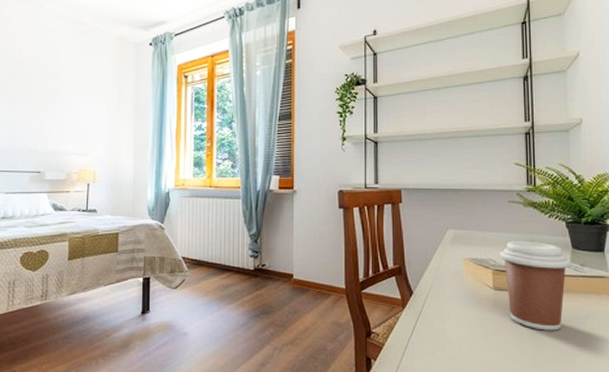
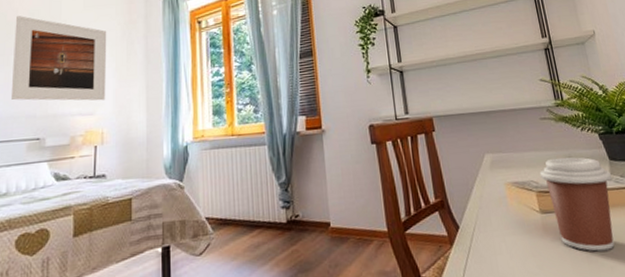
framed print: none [15,57,101,143] -> present [10,16,107,101]

